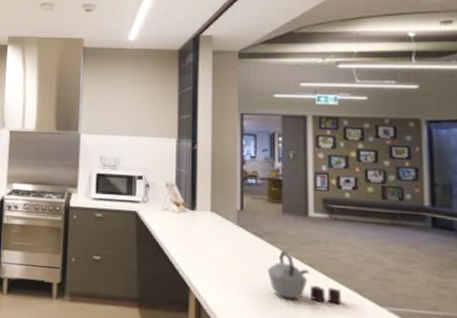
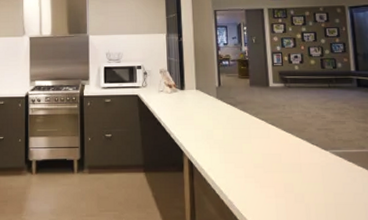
kettle: present [267,250,341,304] -> none [241,115,297,152]

